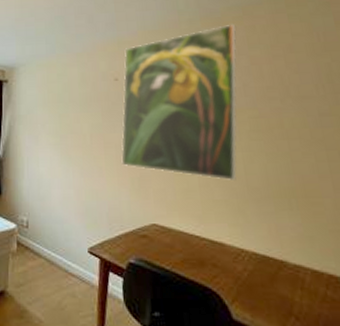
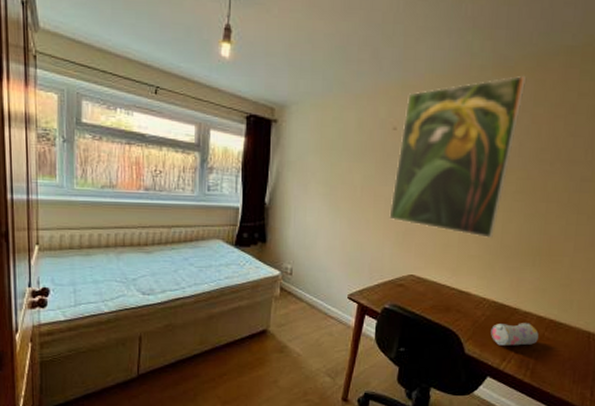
pencil case: none [258,279,321,309] -> present [491,323,539,346]

